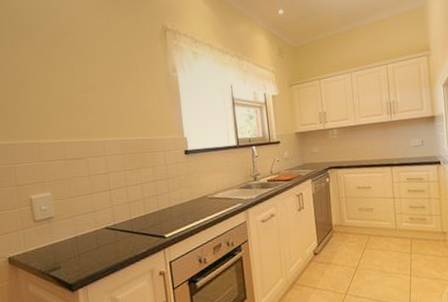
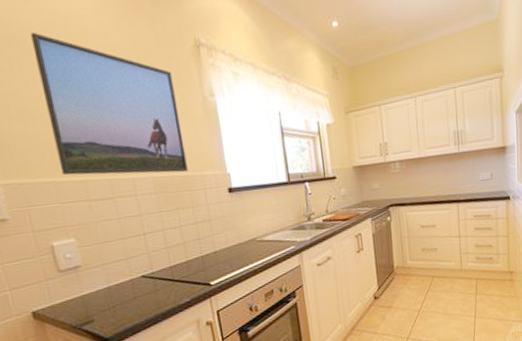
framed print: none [30,20,151,138] -> present [30,32,188,176]

